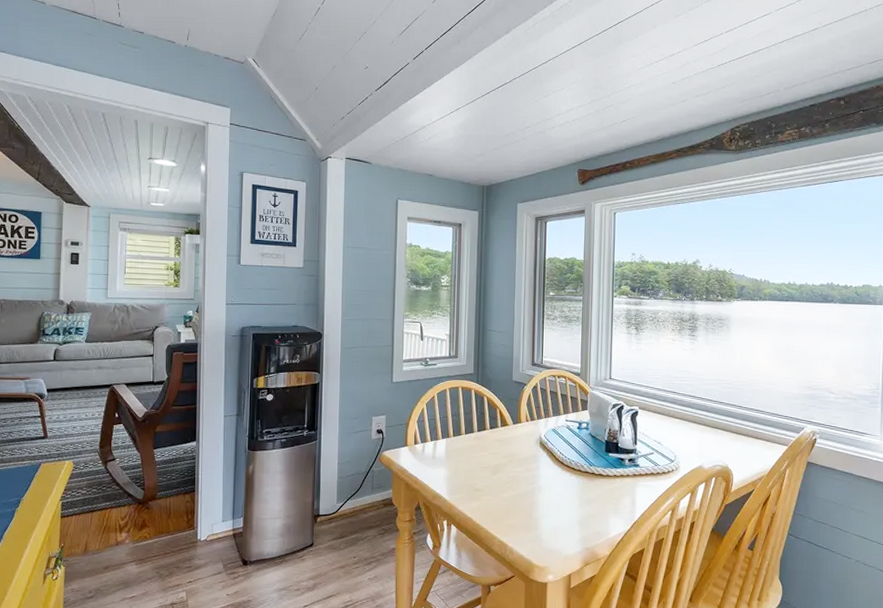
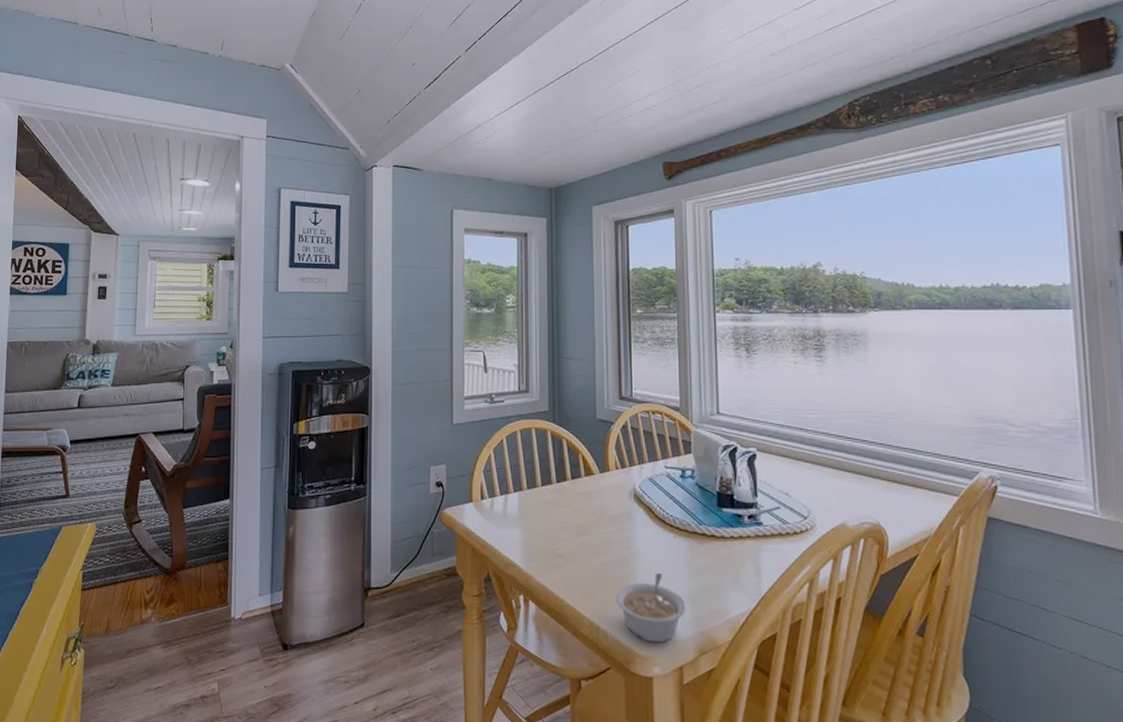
legume: none [520,503,576,556] -> present [615,572,687,642]

